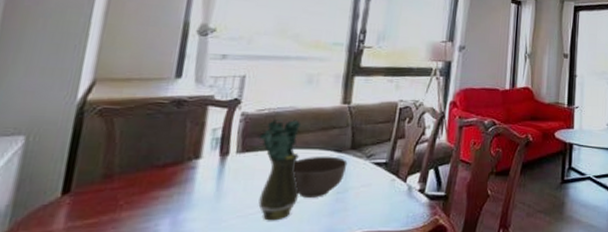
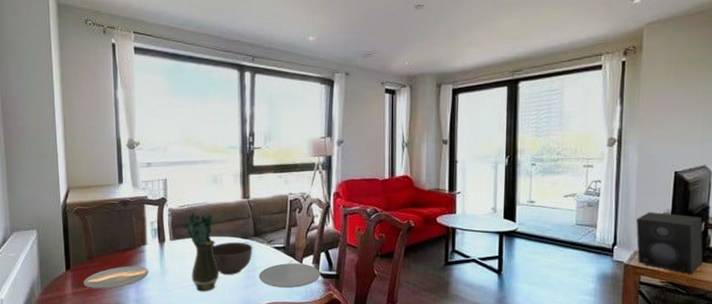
plate: none [86,187,197,222] -> present [83,266,149,289]
plate: none [350,182,427,213] -> present [259,263,320,288]

